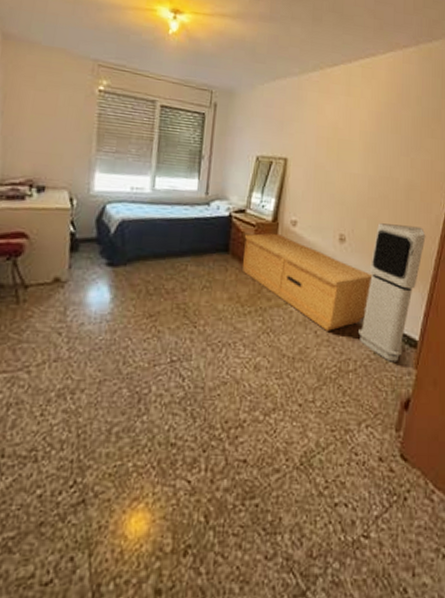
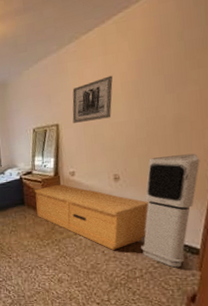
wall art: none [304,119,352,166] -> present [72,75,113,123]

